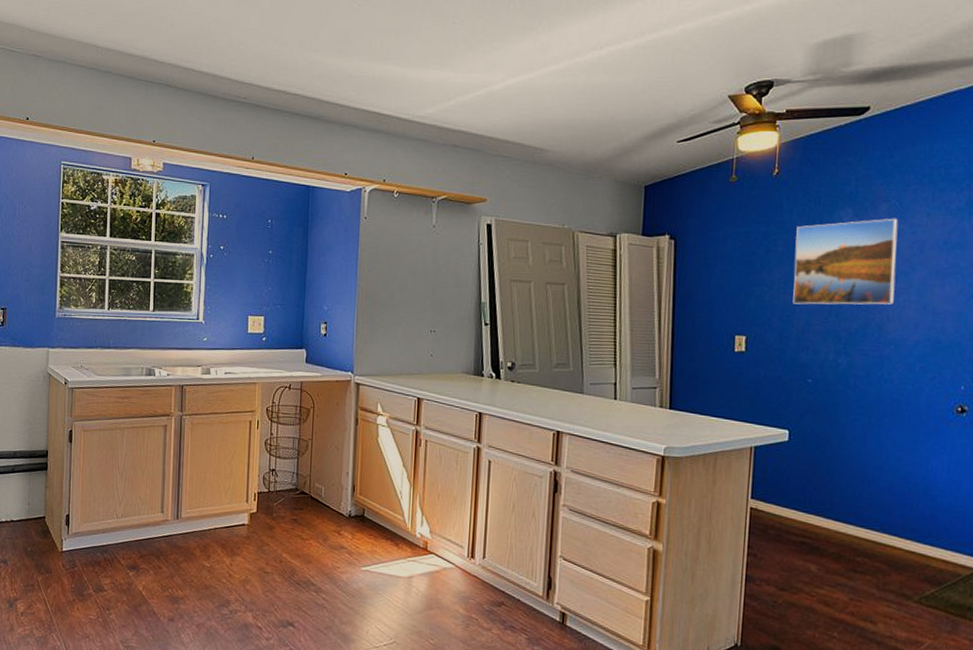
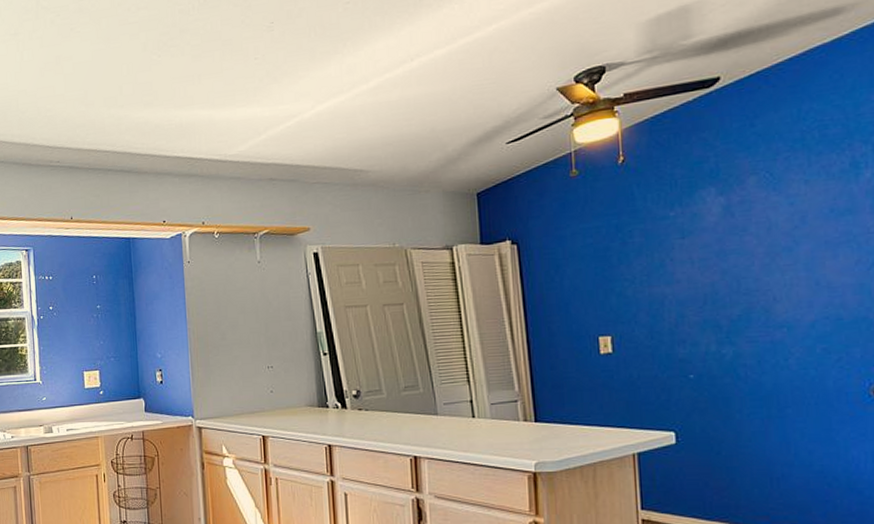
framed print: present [792,218,899,305] -> none [653,190,779,296]

